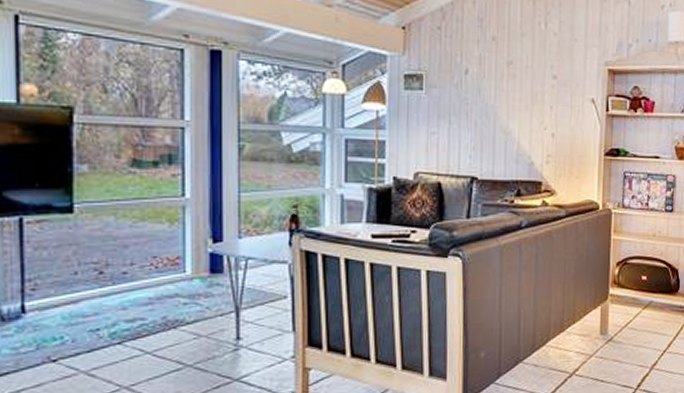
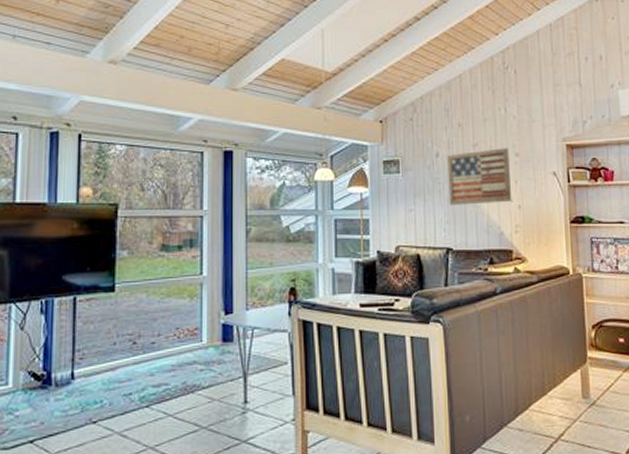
wall art: none [477,68,546,130] -> present [447,148,512,205]

